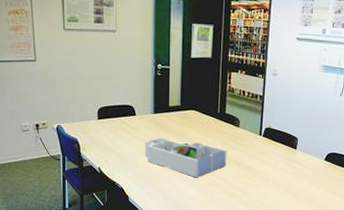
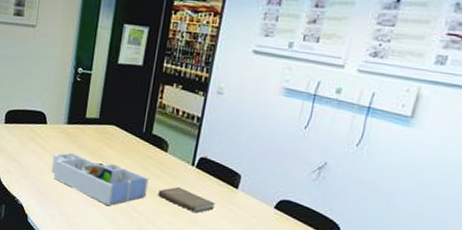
book: none [236,154,281,173] -> present [158,186,216,214]

